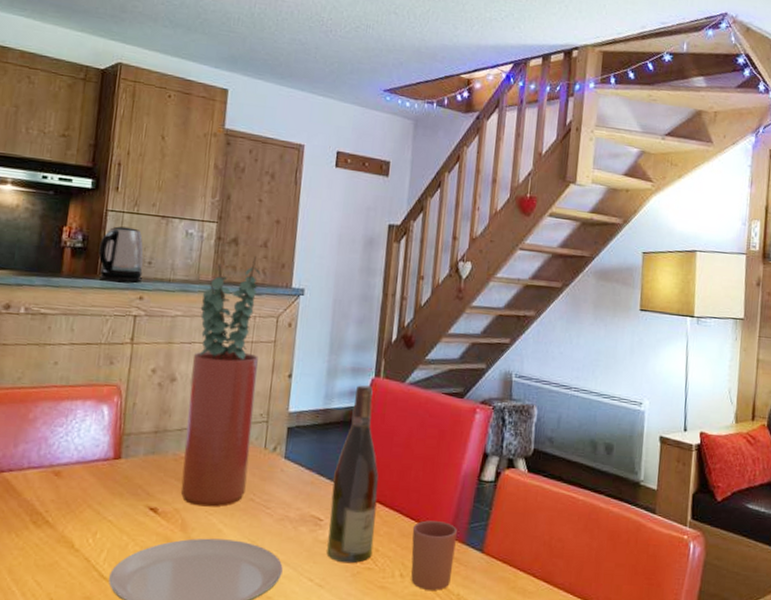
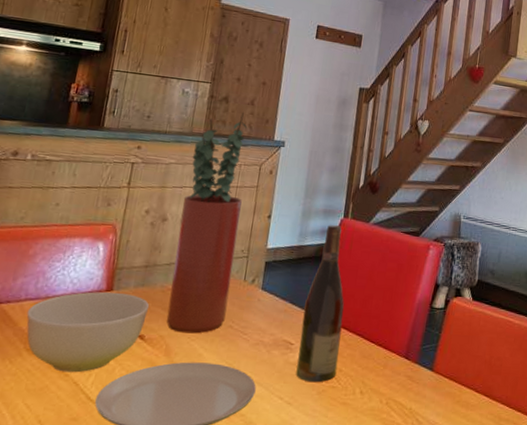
bowl: none [30,460,162,548] -> present [26,292,150,373]
kettle: present [98,226,144,283] -> none [102,84,144,134]
mug: present [411,520,457,591] -> none [370,343,411,405]

